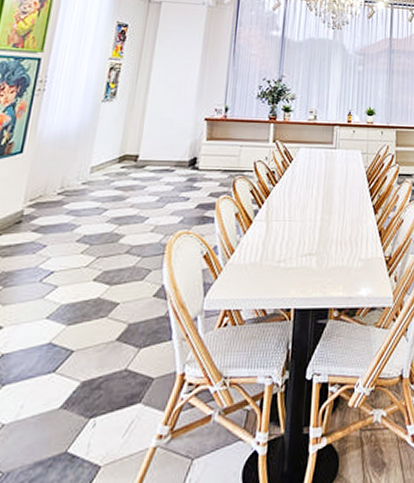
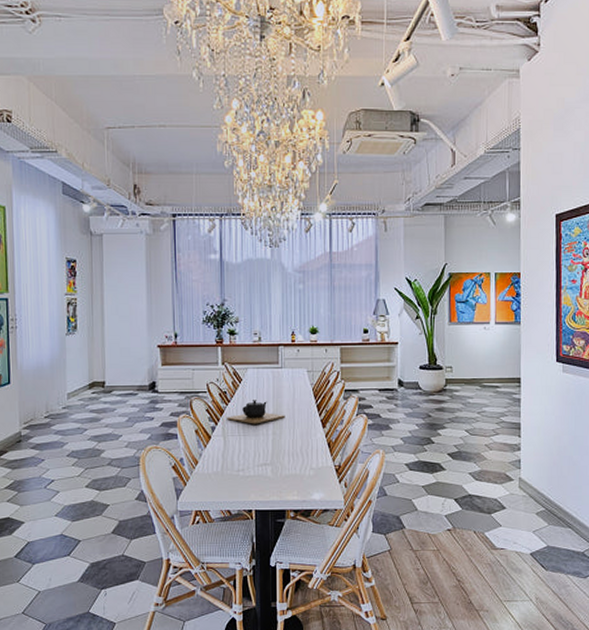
teapot: none [272,181,336,209] -> present [227,400,285,424]

